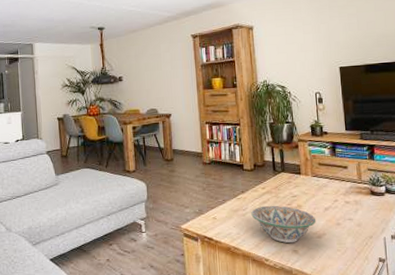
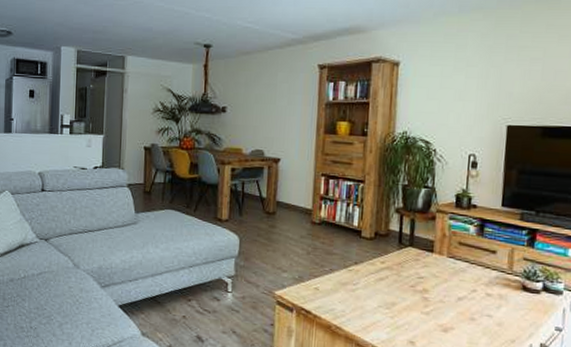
decorative bowl: present [251,205,317,243] -> none [363,283,445,332]

